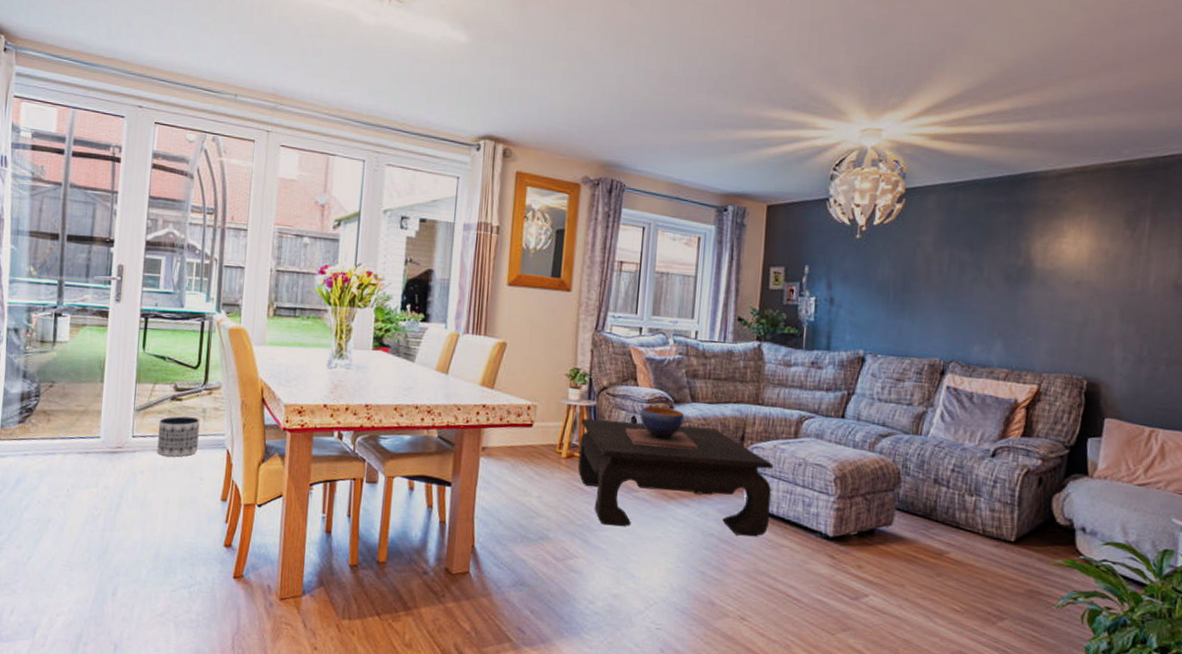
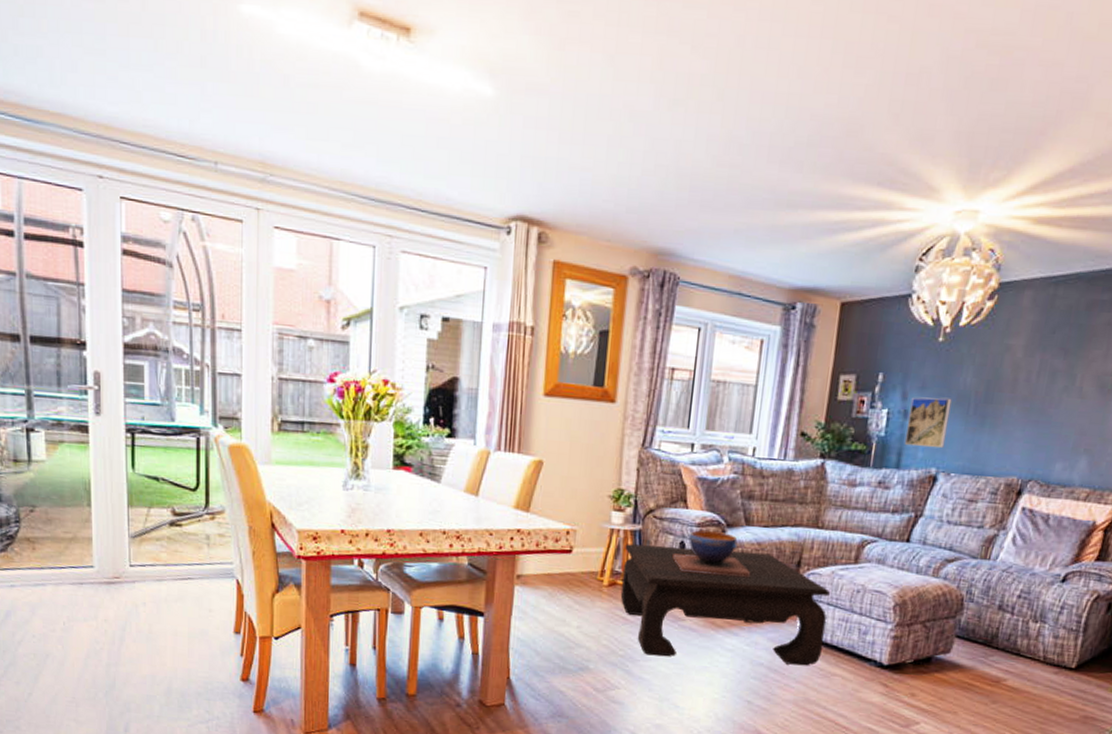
planter: present [157,416,200,457] -> none [159,543,204,588]
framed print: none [832,286,873,333] -> present [904,397,952,449]

